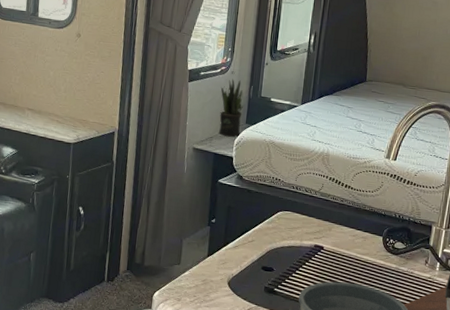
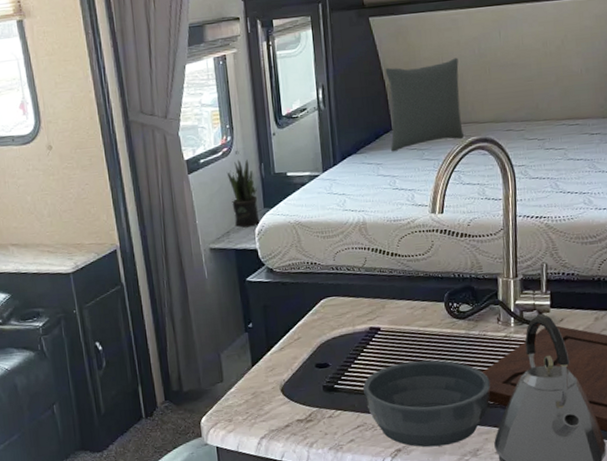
pillow: none [362,29,432,101] -> present [385,57,464,152]

